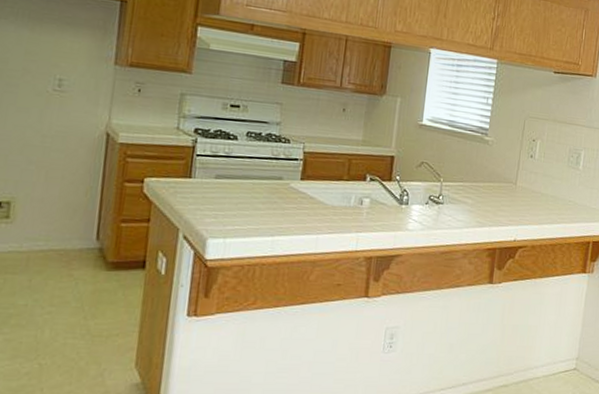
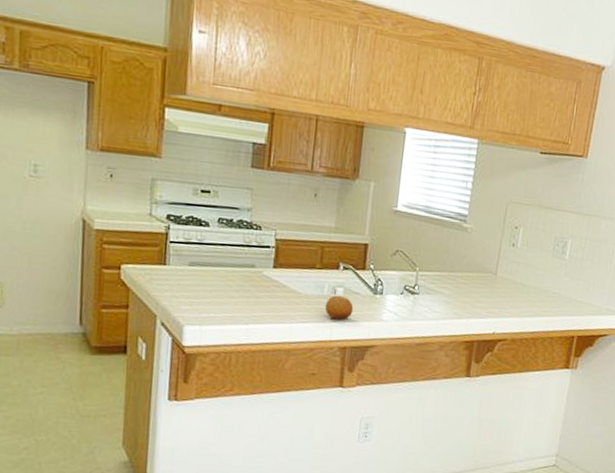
fruit: none [351,206,380,231] -> present [324,295,354,321]

